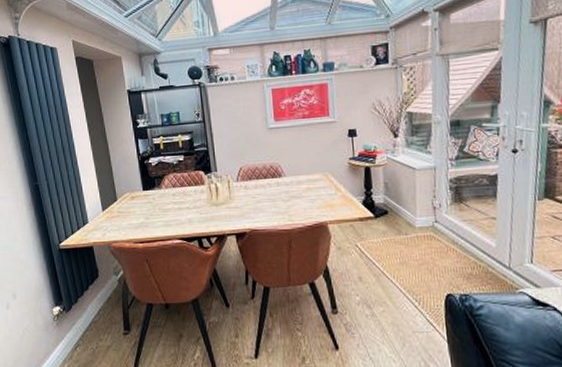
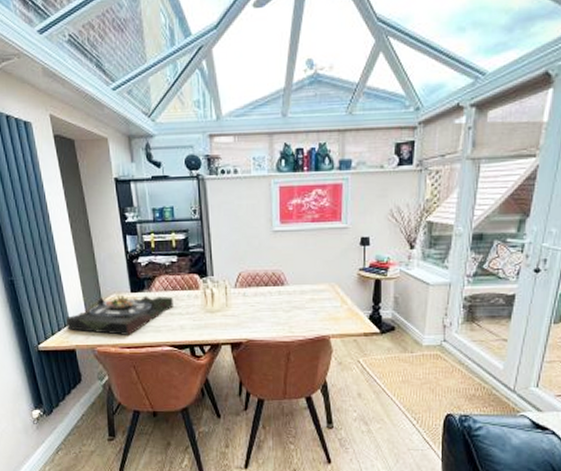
serving tray: none [84,192,182,231] -> present [66,294,173,335]

